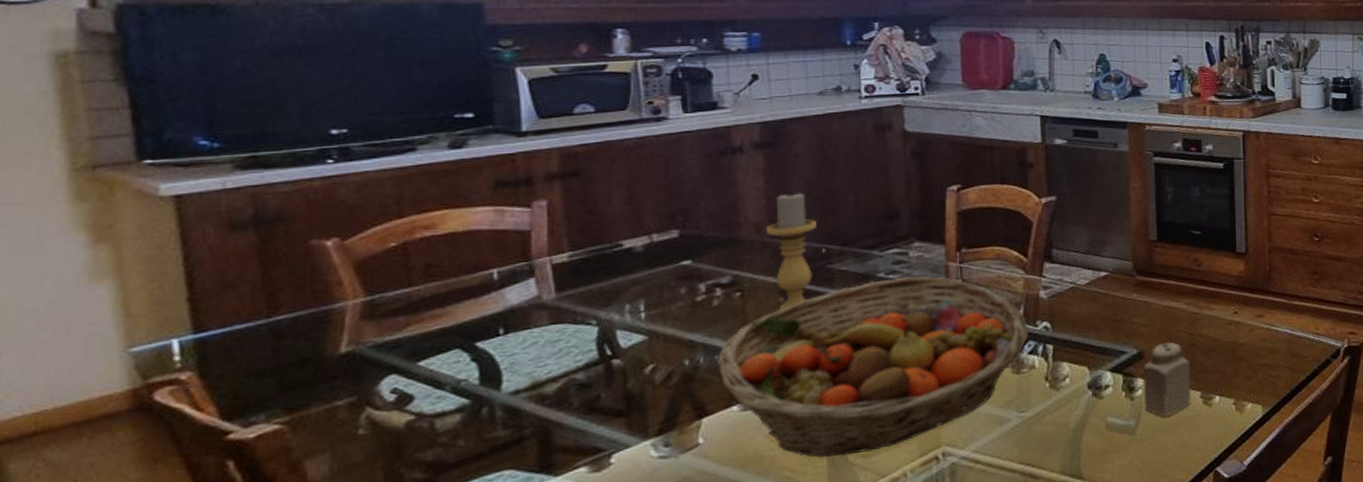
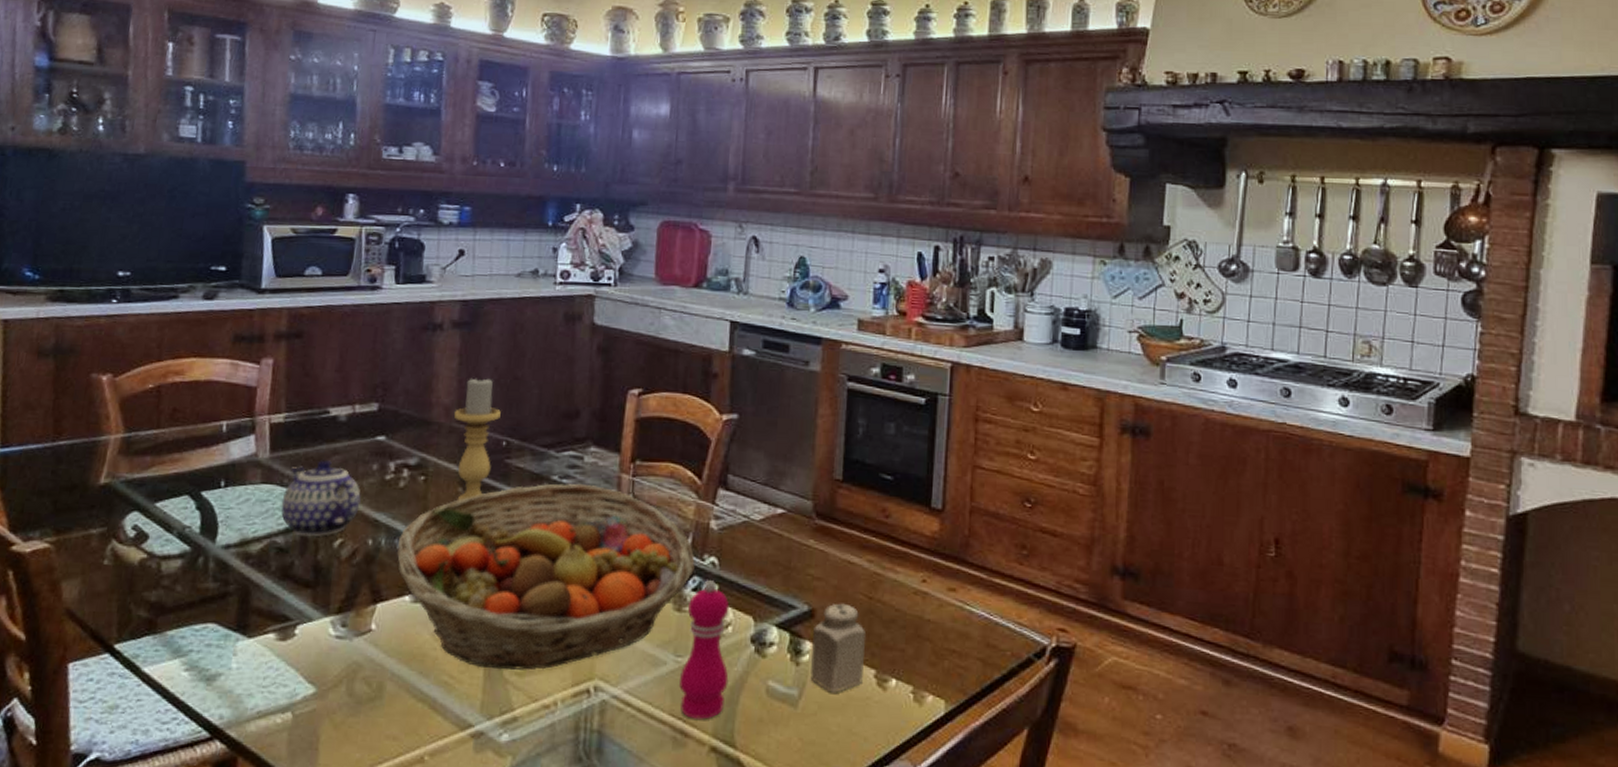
teapot: none [577,291,670,369] -> present [281,460,361,537]
pepper mill: none [1024,342,1071,462] -> present [678,580,730,719]

